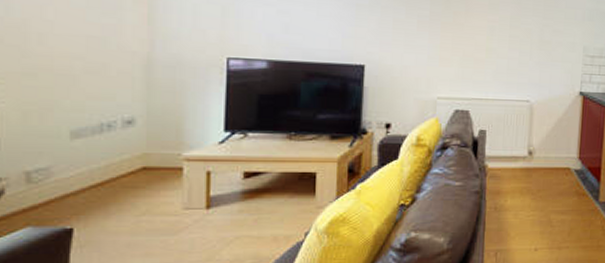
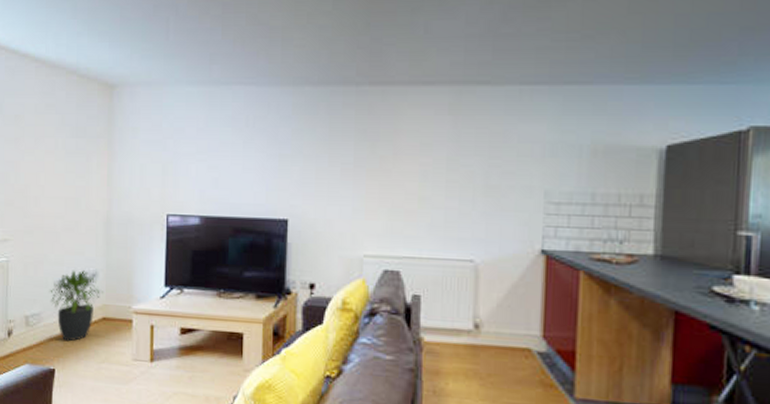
potted plant: none [64,117,142,197] -> present [50,270,103,342]

